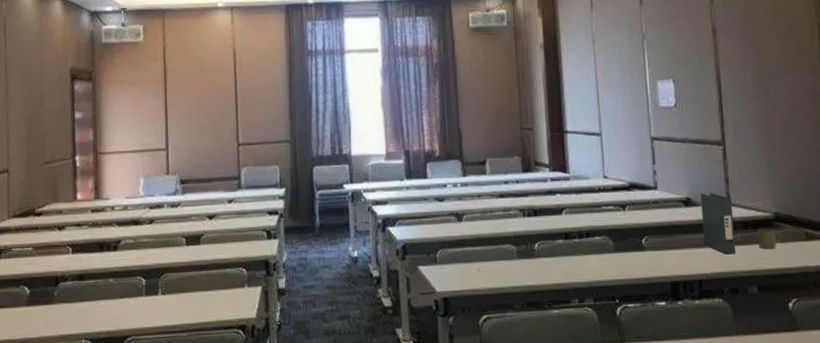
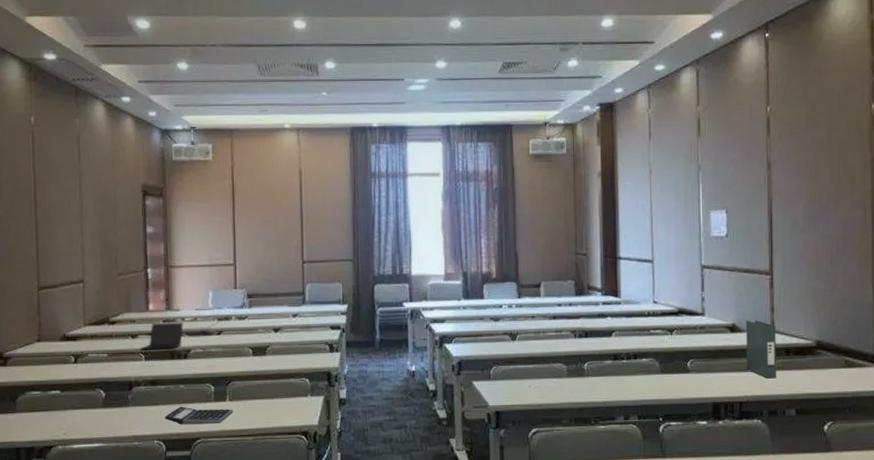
laptop: none [67,211,113,243] -> present [140,322,183,350]
calculator: none [92,302,166,321] -> present [164,406,234,424]
mug: present [757,228,782,249] -> none [798,354,822,375]

